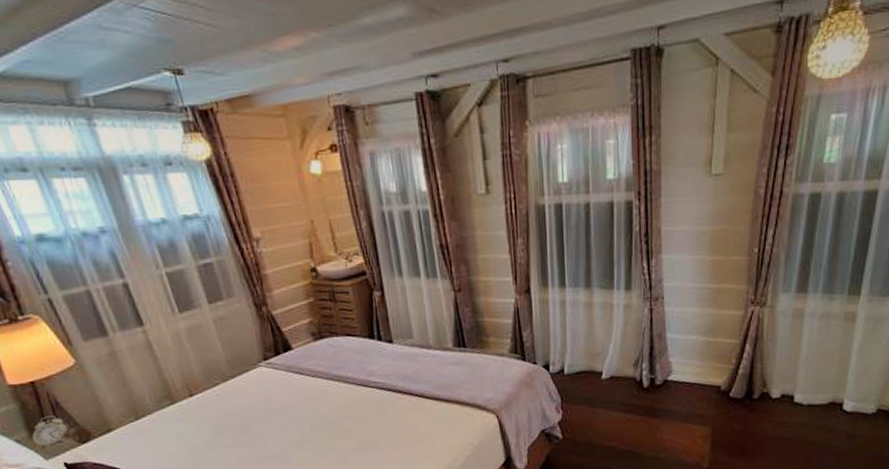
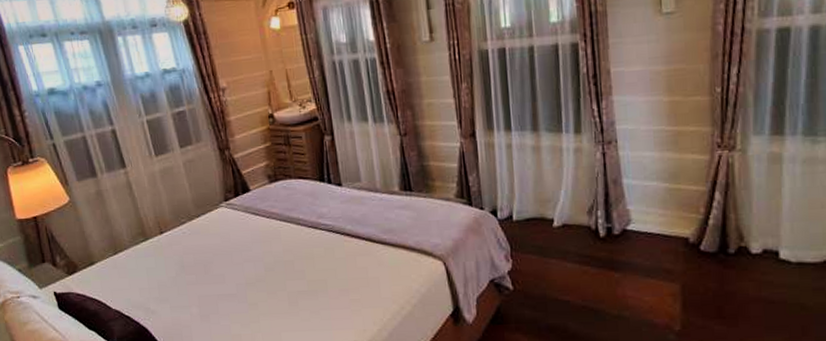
alarm clock: present [32,415,68,447] -> none [31,248,59,277]

